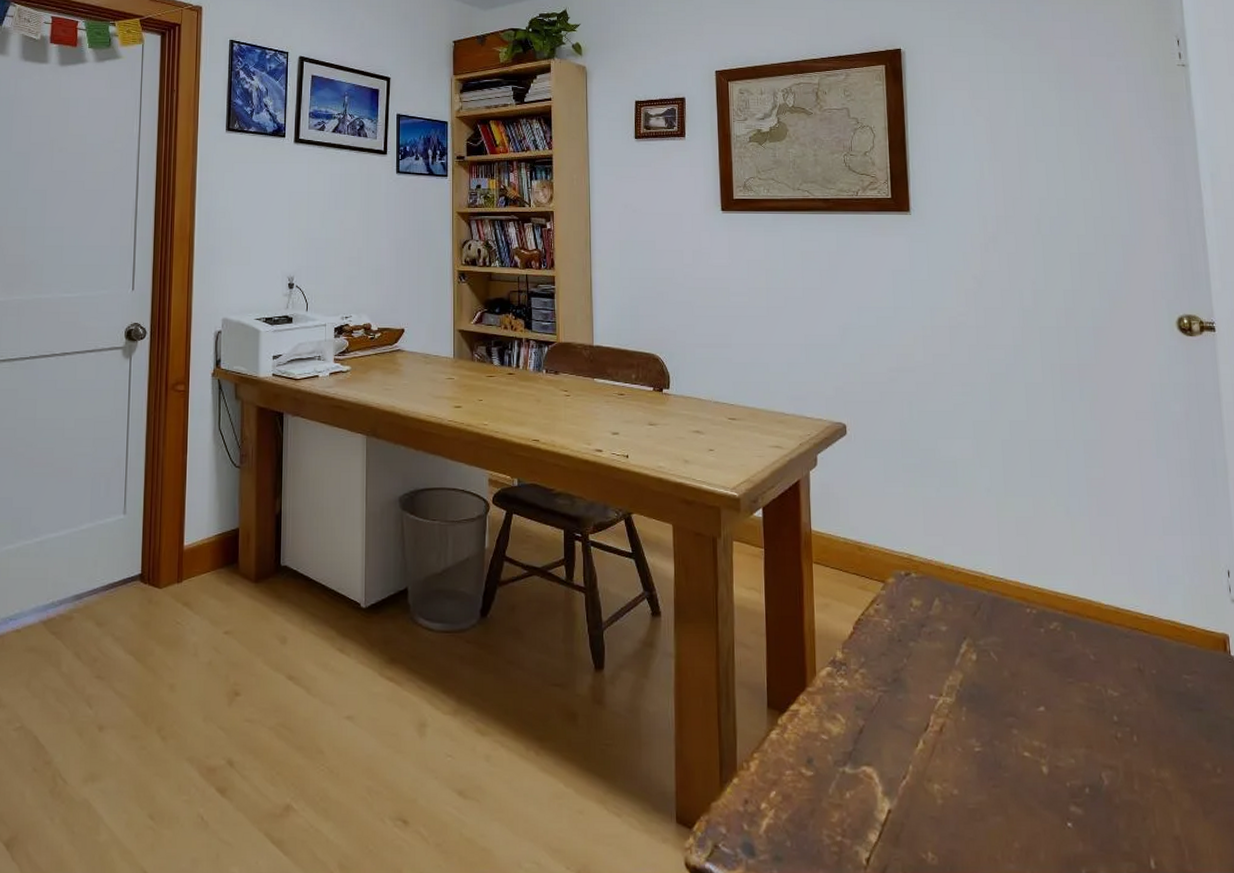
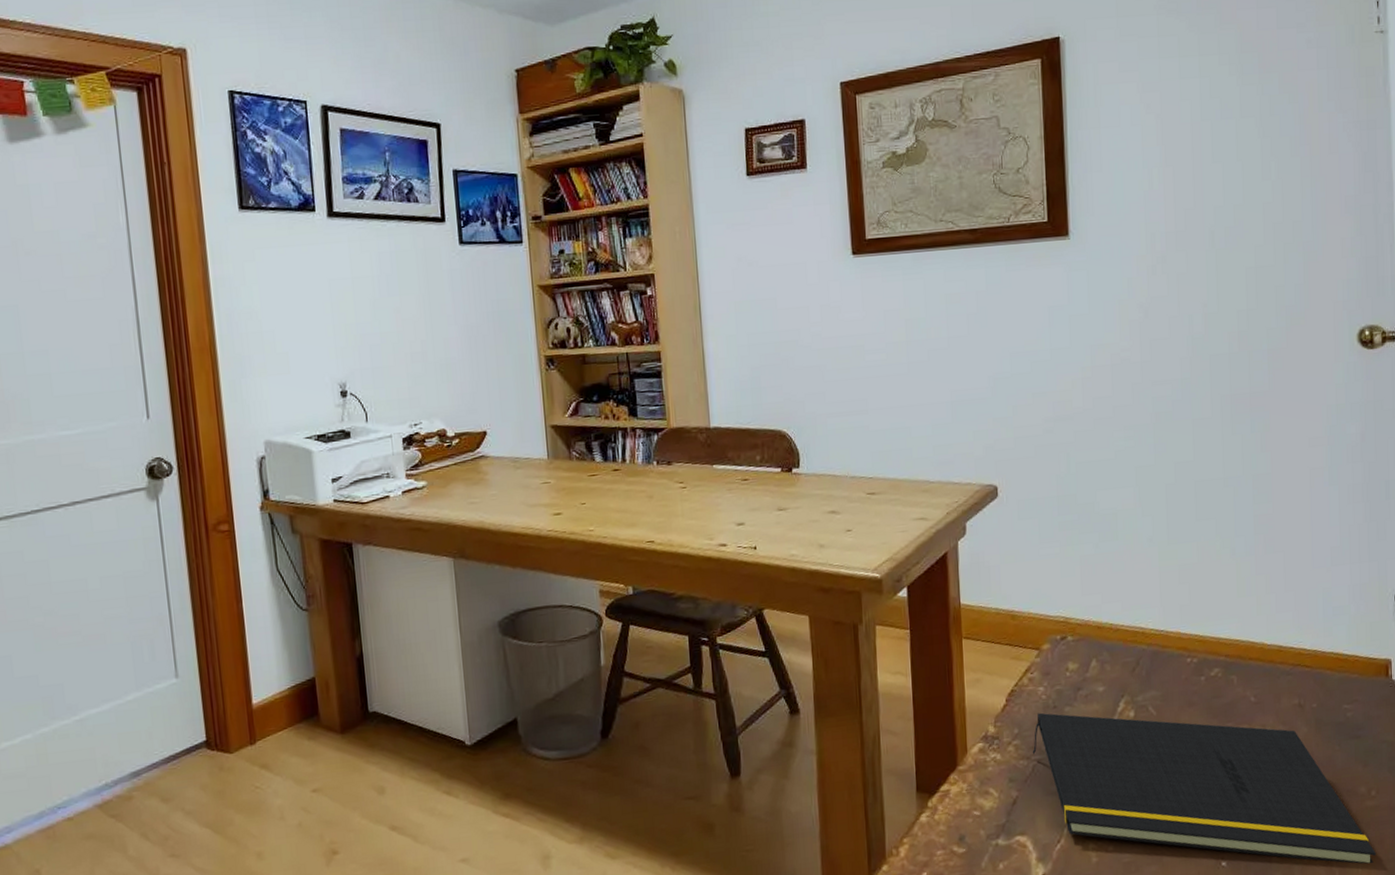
notepad: none [878,644,1227,846] -> present [1032,712,1377,864]

